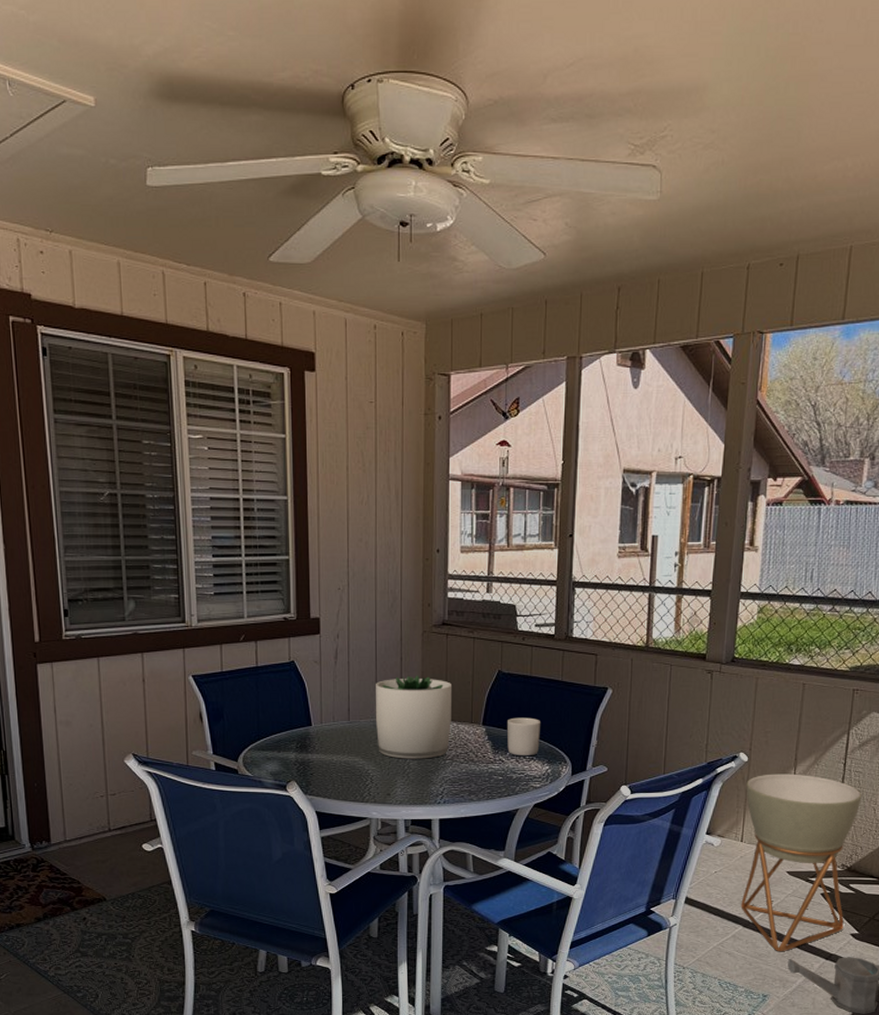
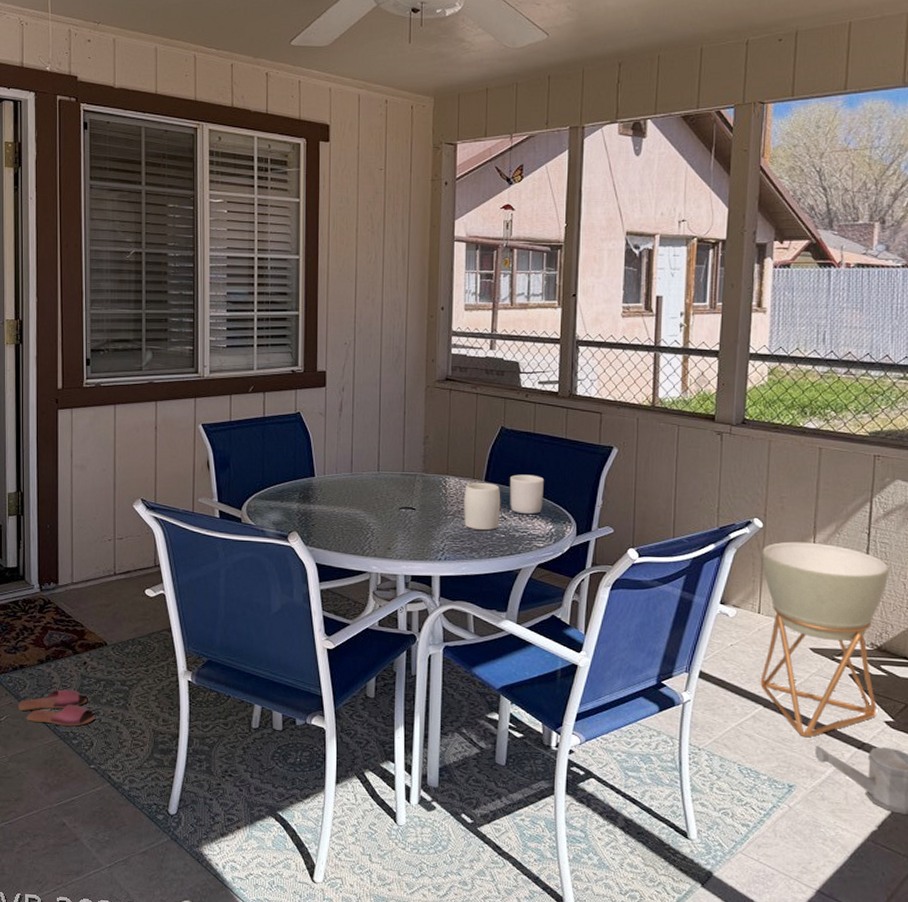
slippers: none [18,945,98,980] -> present [18,689,95,727]
planter: present [375,675,451,759] -> none [377,429,454,514]
mug: none [461,726,499,774] -> present [463,482,501,531]

